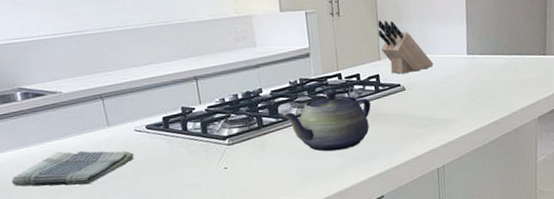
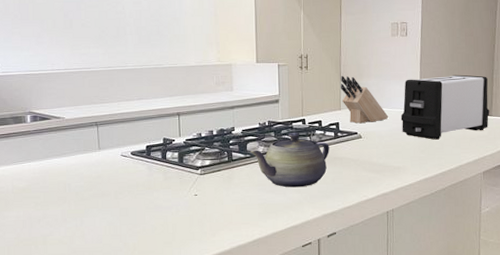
dish towel: present [11,150,134,187] -> none [11,168,118,200]
toaster: none [447,10,544,86] -> present [400,75,490,140]

